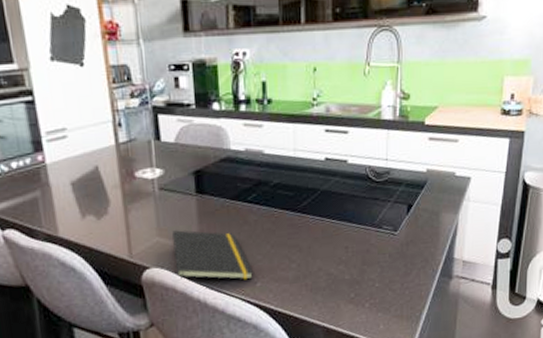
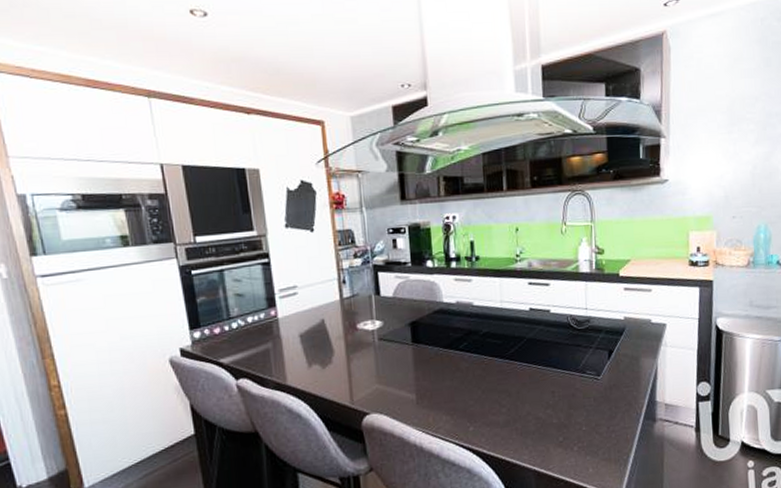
notepad: present [172,230,253,280] -> none [390,377,466,425]

